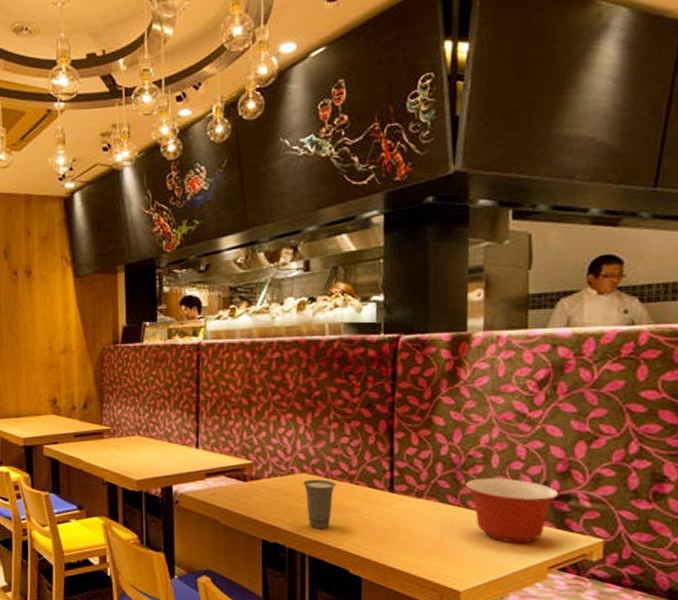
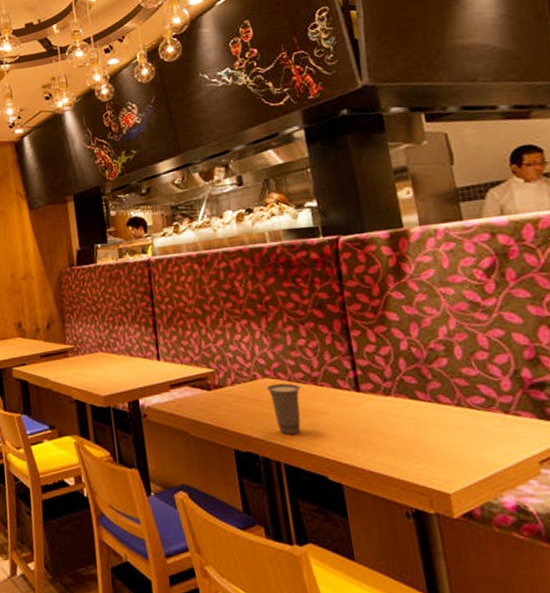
mixing bowl: present [464,478,559,544] -> none [431,369,533,438]

